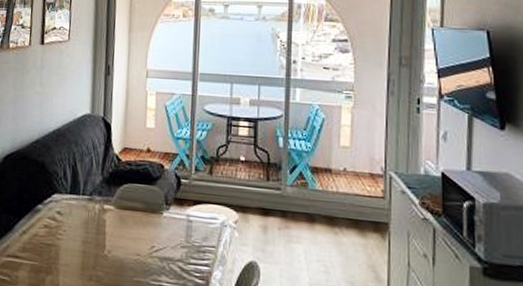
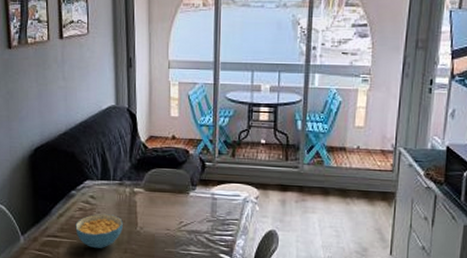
cereal bowl: none [38,232,90,275] -> present [75,214,123,249]

